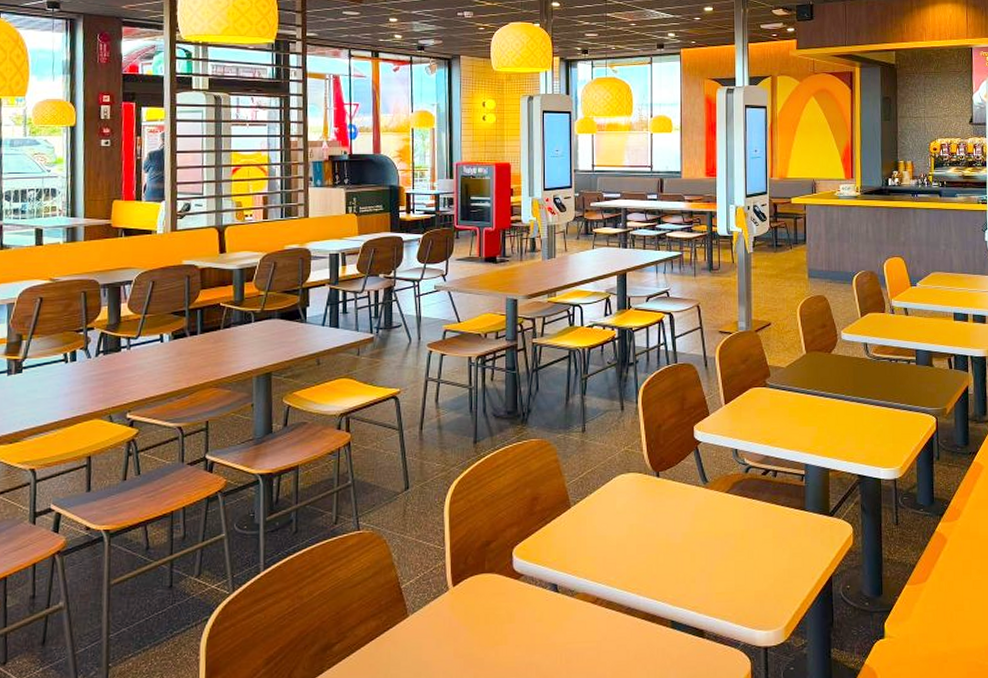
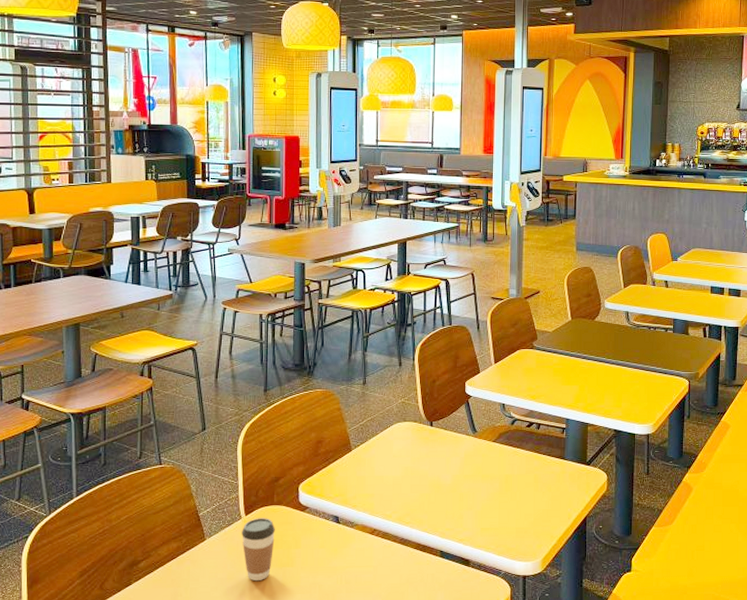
coffee cup: none [449,588,486,664] -> present [242,518,275,582]

